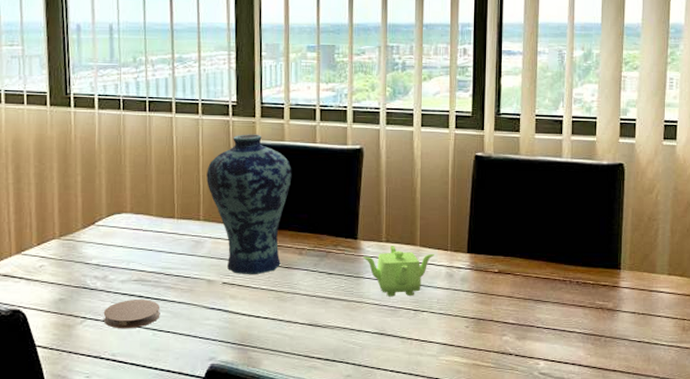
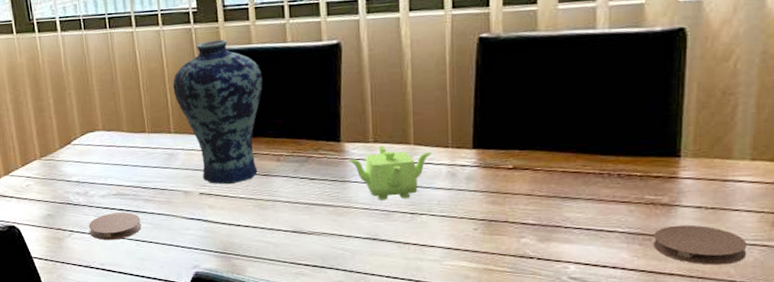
coaster: none [601,327,667,363] -> present [652,224,747,265]

